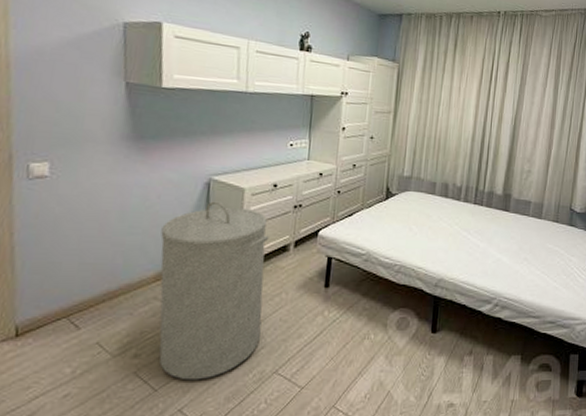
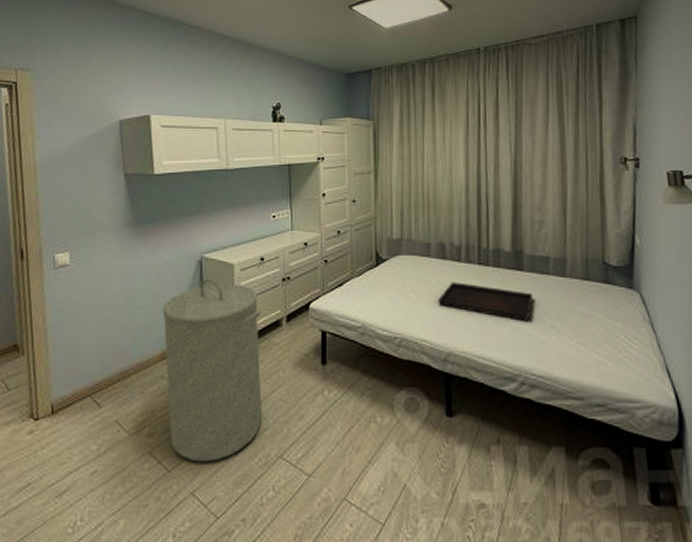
serving tray: none [436,218,515,254] -> present [438,282,534,321]

